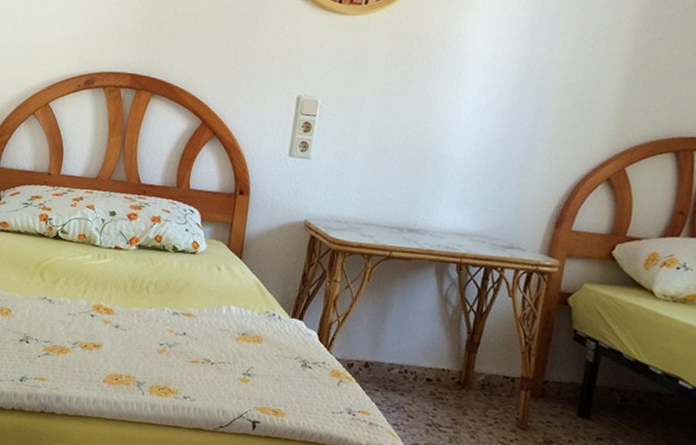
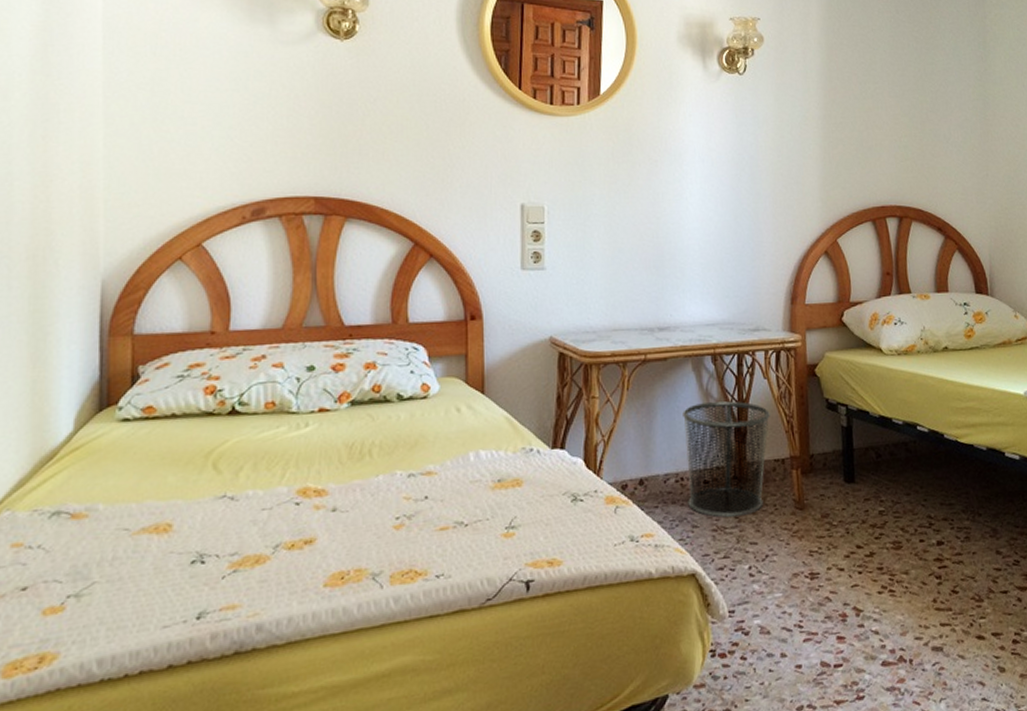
waste bin: none [407,306,509,421] -> present [683,401,770,518]

